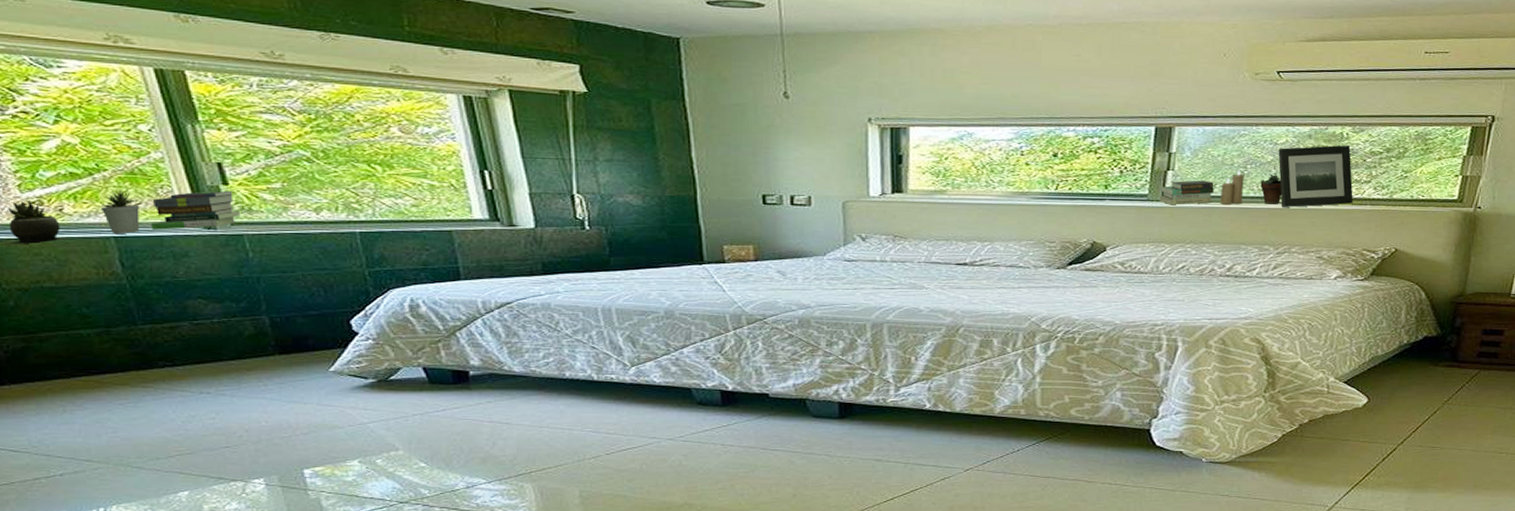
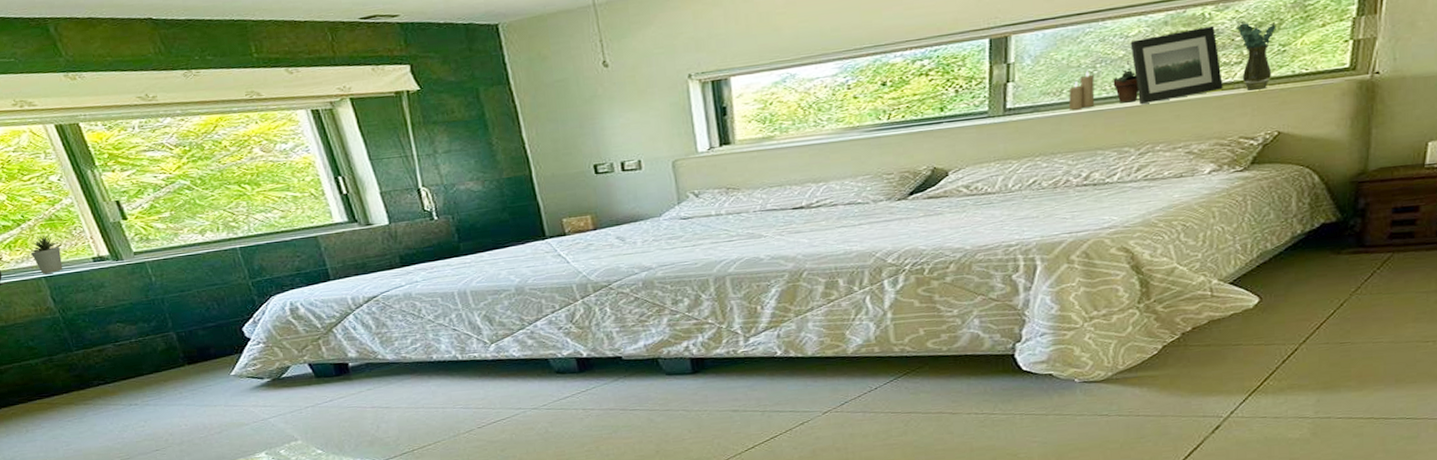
books: present [151,190,241,230] -> none [69,224,141,267]
books: present [1159,180,1214,206] -> none [1001,87,1061,119]
vase: none [1368,144,1401,208] -> present [1236,21,1276,91]

